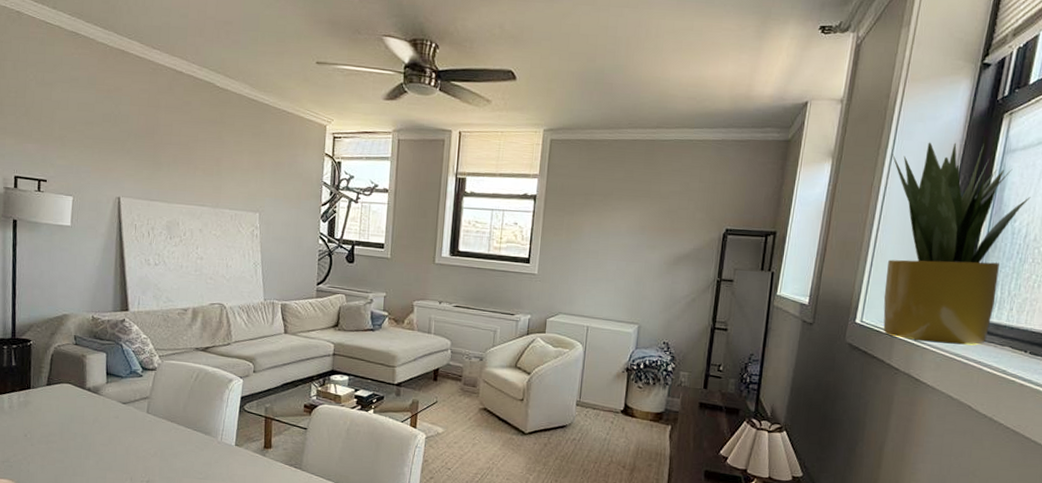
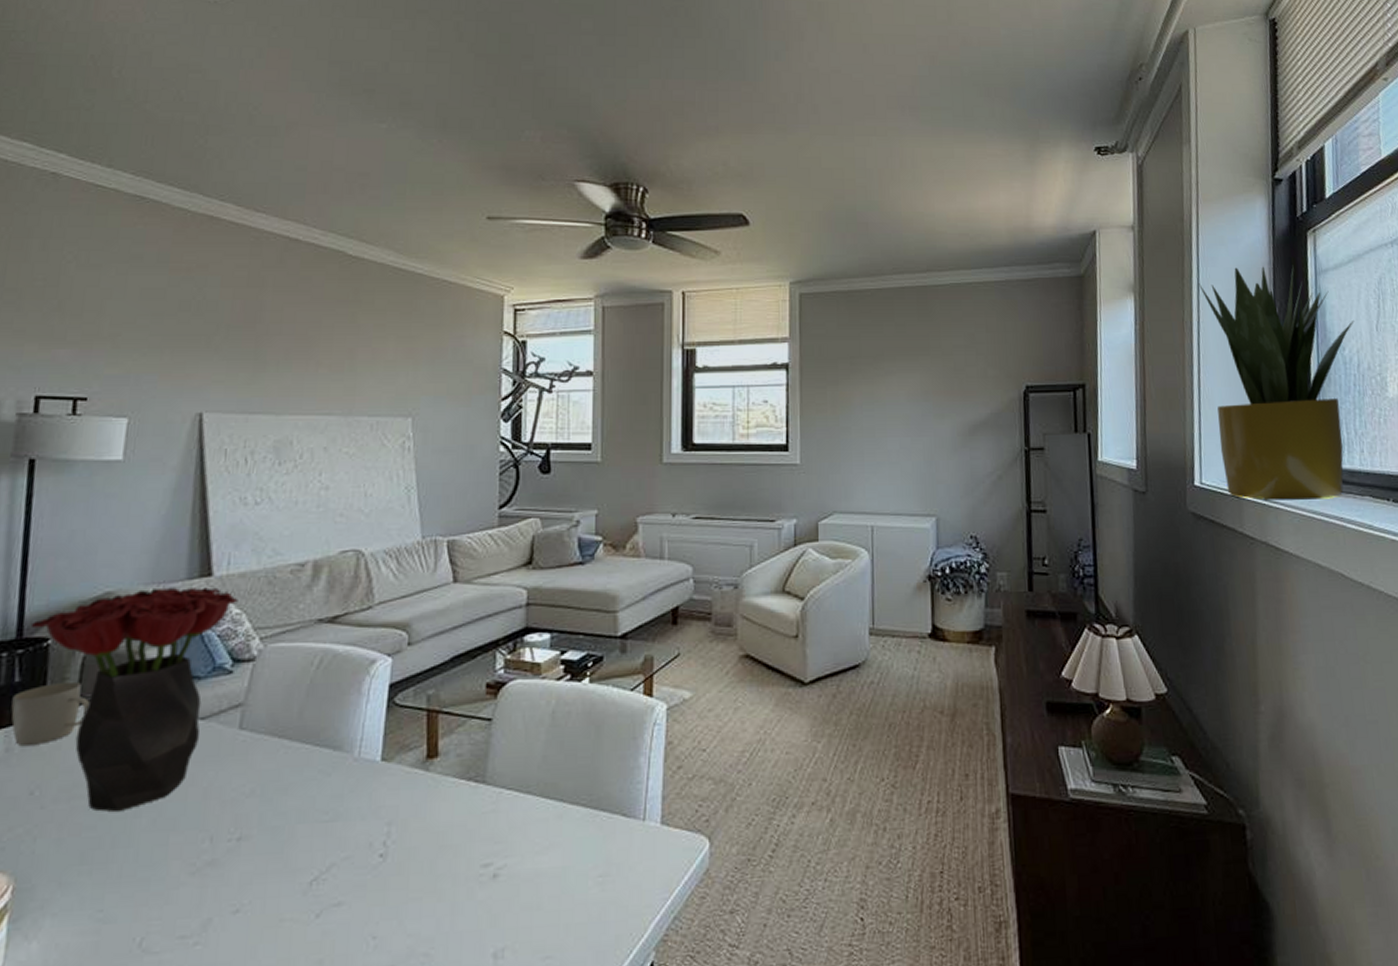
mug: none [11,369,57,407] -> present [11,681,91,747]
bouquet: none [19,315,145,454] -> present [30,587,238,812]

